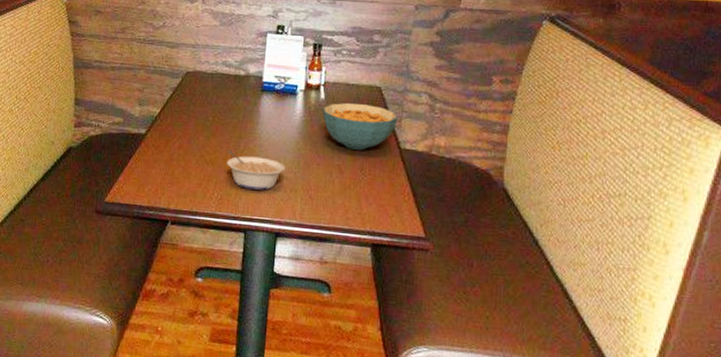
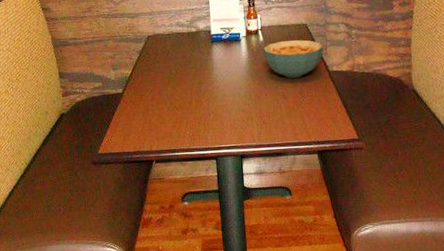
legume: present [226,149,286,190] -> none [191,94,241,124]

